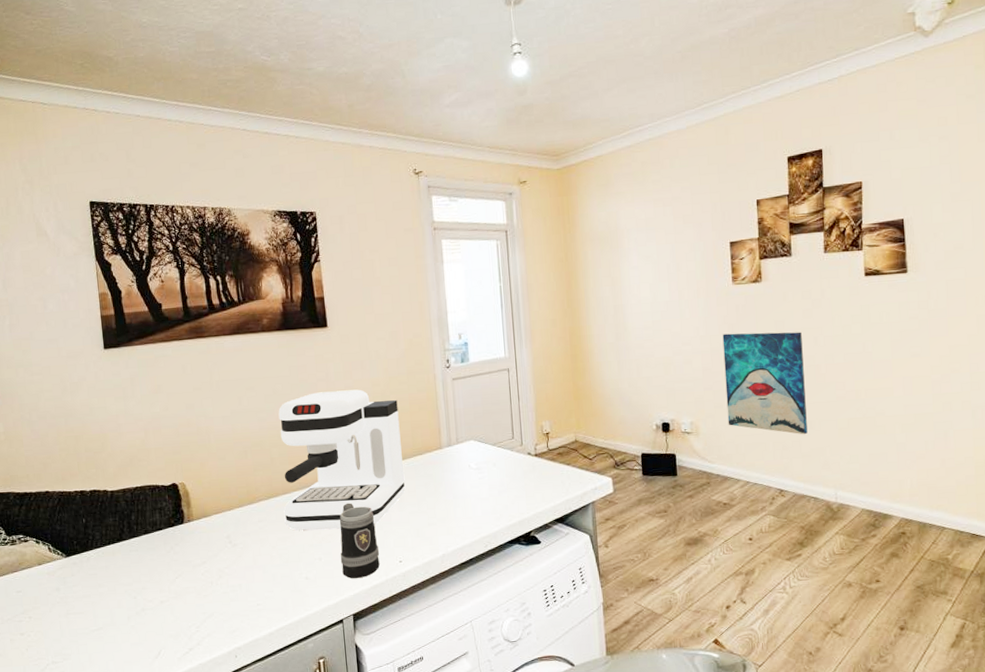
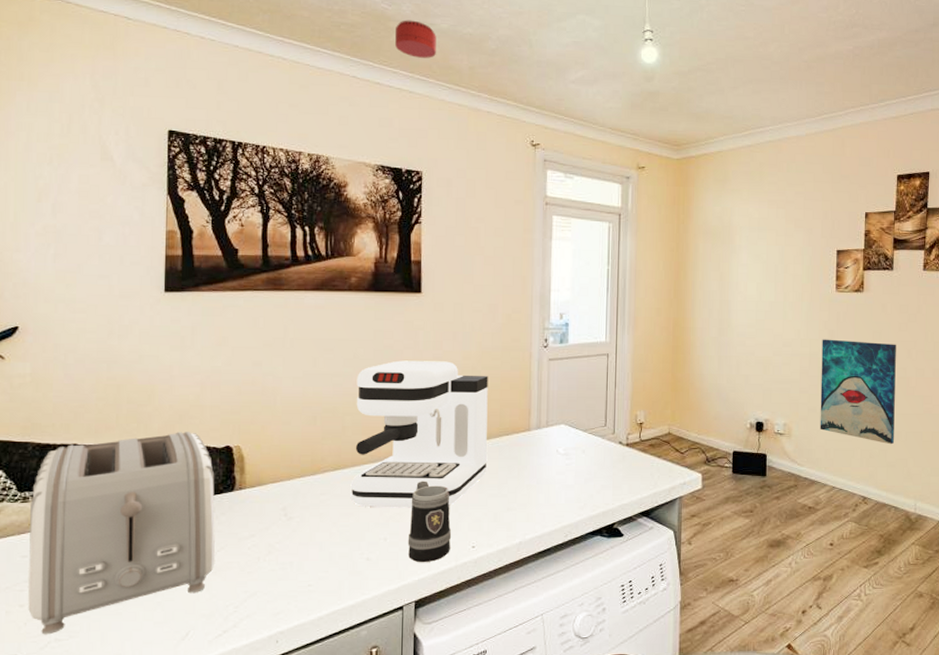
toaster: none [18,473,175,659] -> present [28,432,215,635]
smoke detector: none [276,67,316,104] -> present [395,20,436,58]

